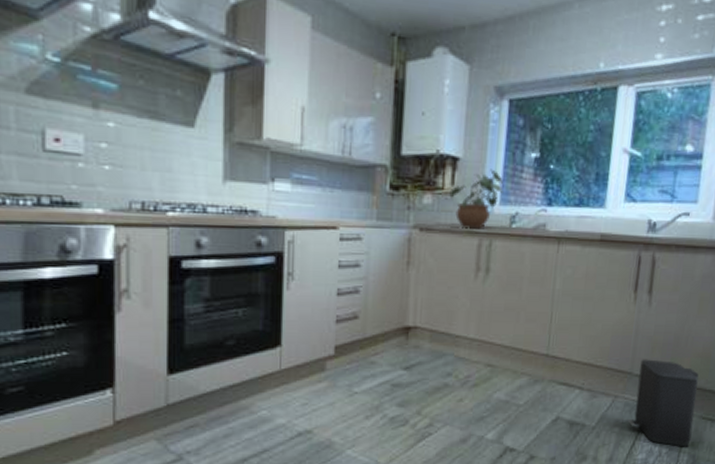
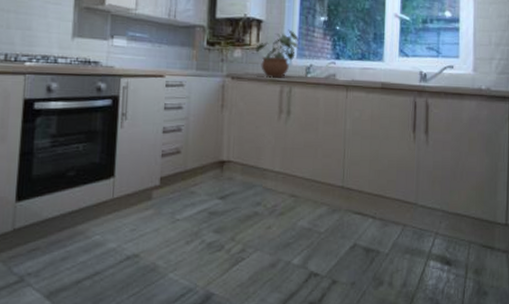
pedal bin: present [628,359,699,447] -> none [417,191,476,274]

